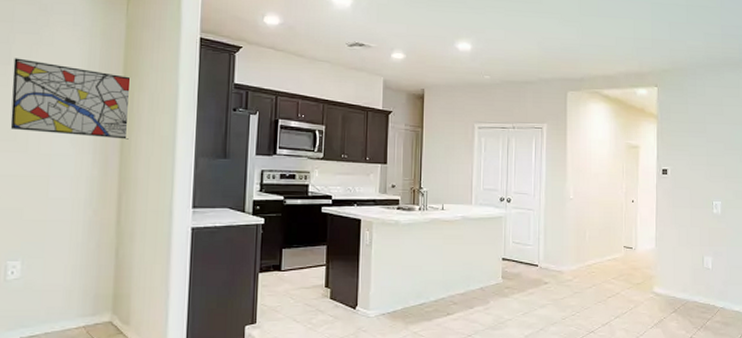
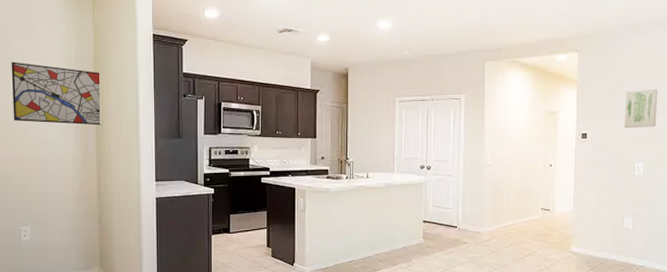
wall art: none [702,127,732,166] -> present [625,89,658,129]

